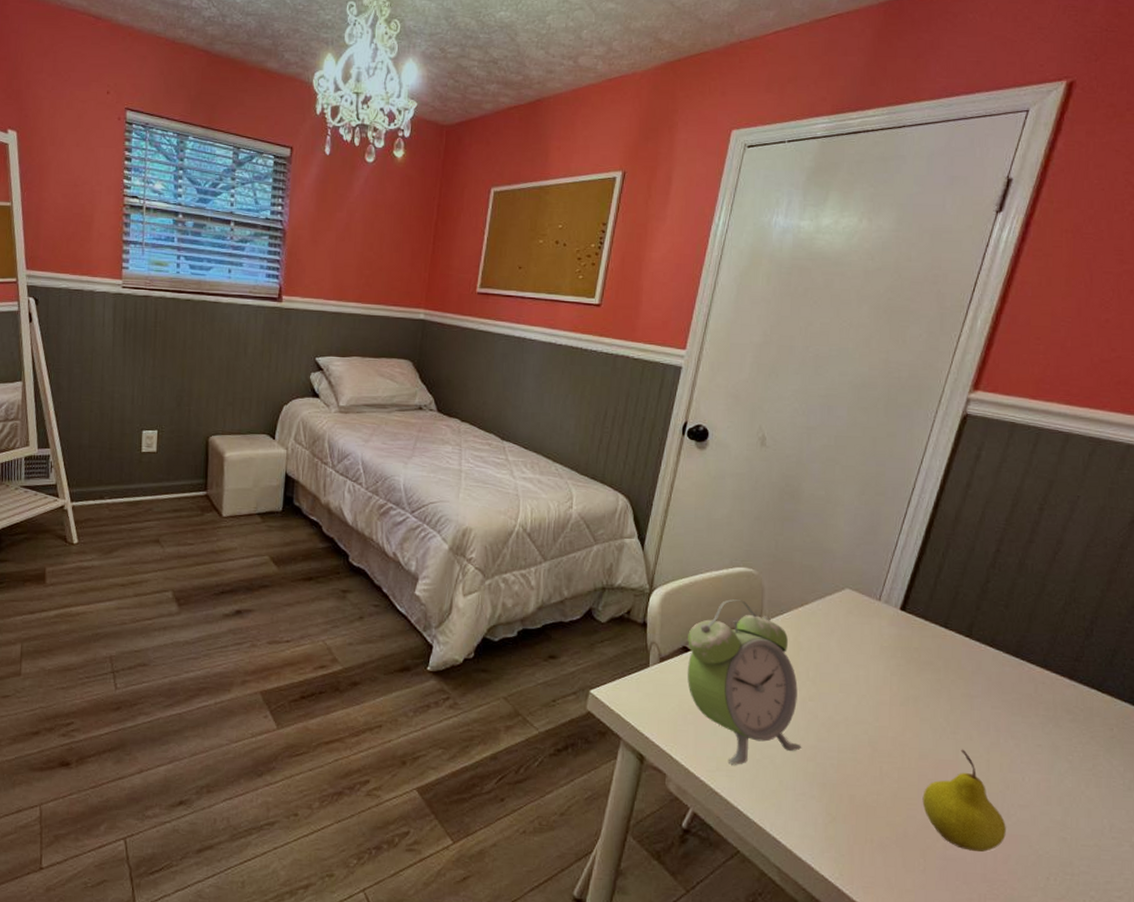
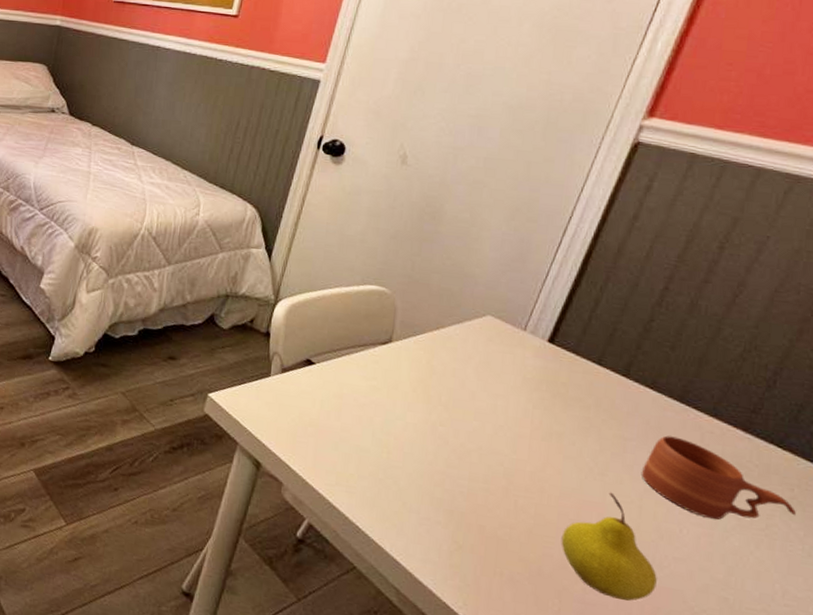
alarm clock: present [687,599,802,765] -> none [310,316,429,482]
mug: none [988,690,1116,765] -> present [642,435,796,520]

